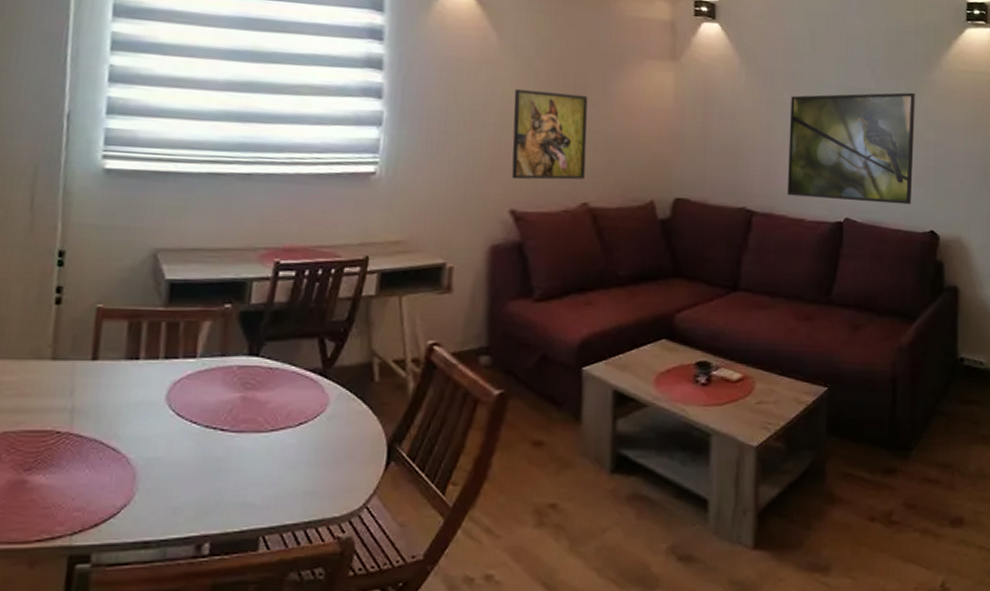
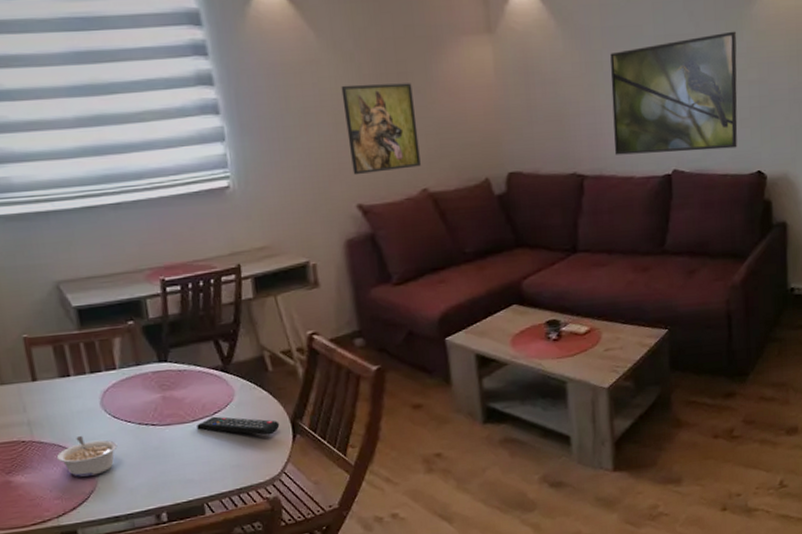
legume: none [93,434,173,485] -> present [56,436,118,477]
remote control: none [274,428,374,458] -> present [197,416,280,436]

